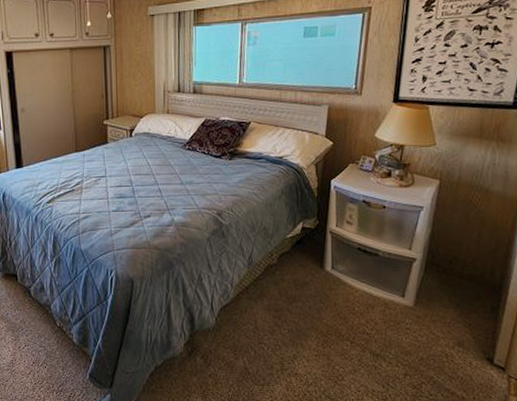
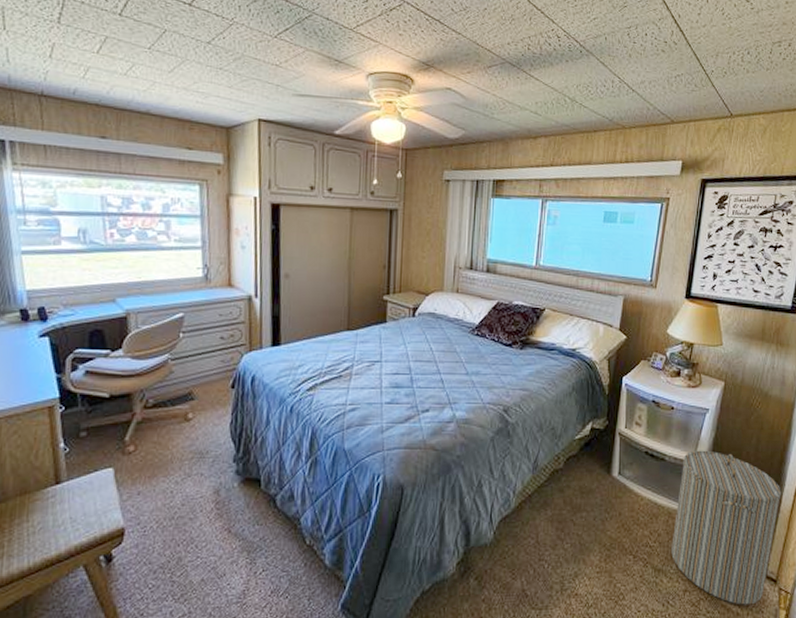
laundry hamper: none [389,245,508,390] -> present [671,450,782,605]

